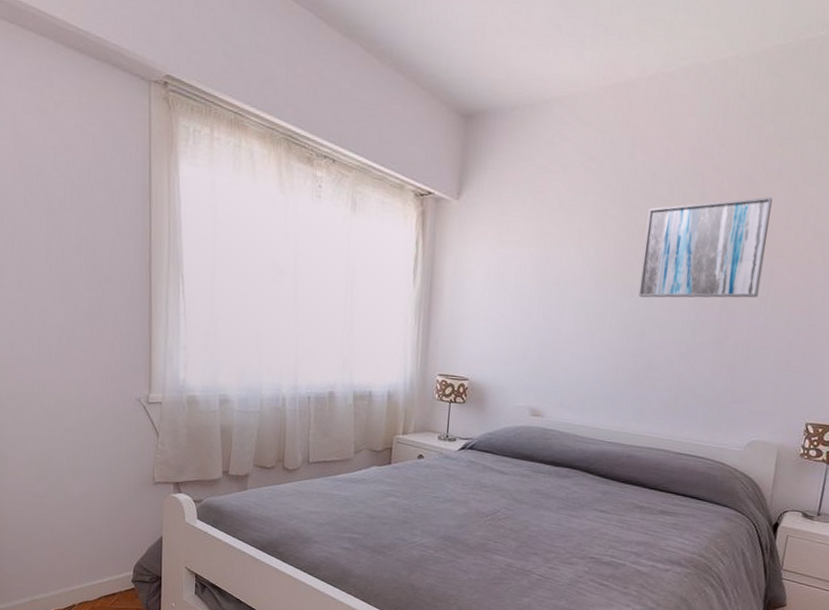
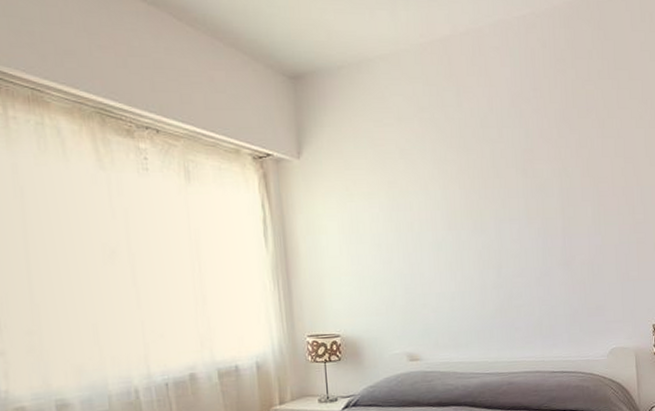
wall art: present [639,196,772,298] -> none [483,131,592,232]

